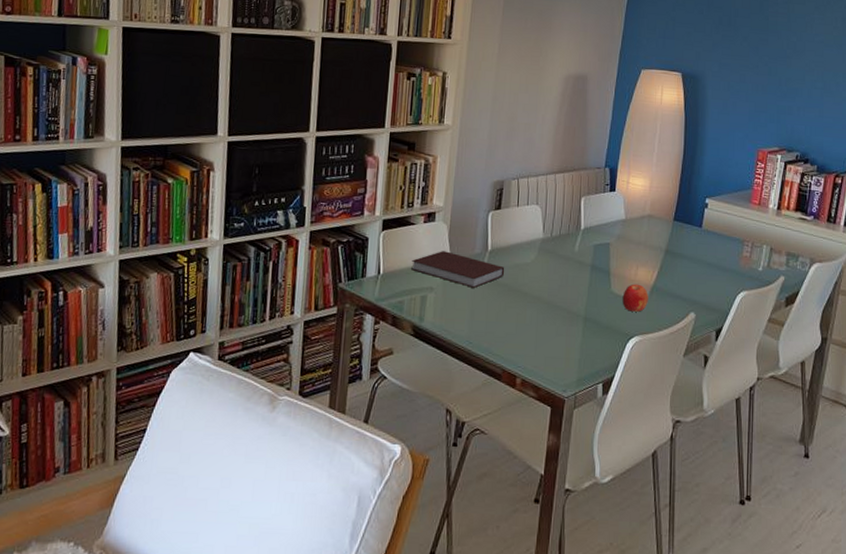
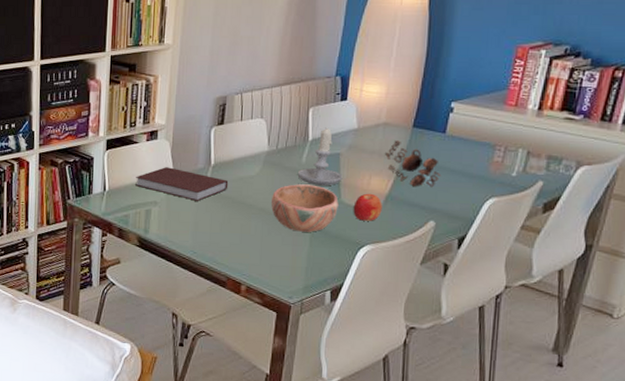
bowl: none [546,273,609,322] -> present [271,184,339,232]
candle: none [570,217,612,276] -> present [297,127,343,186]
teapot: none [650,232,700,280] -> present [385,140,442,188]

